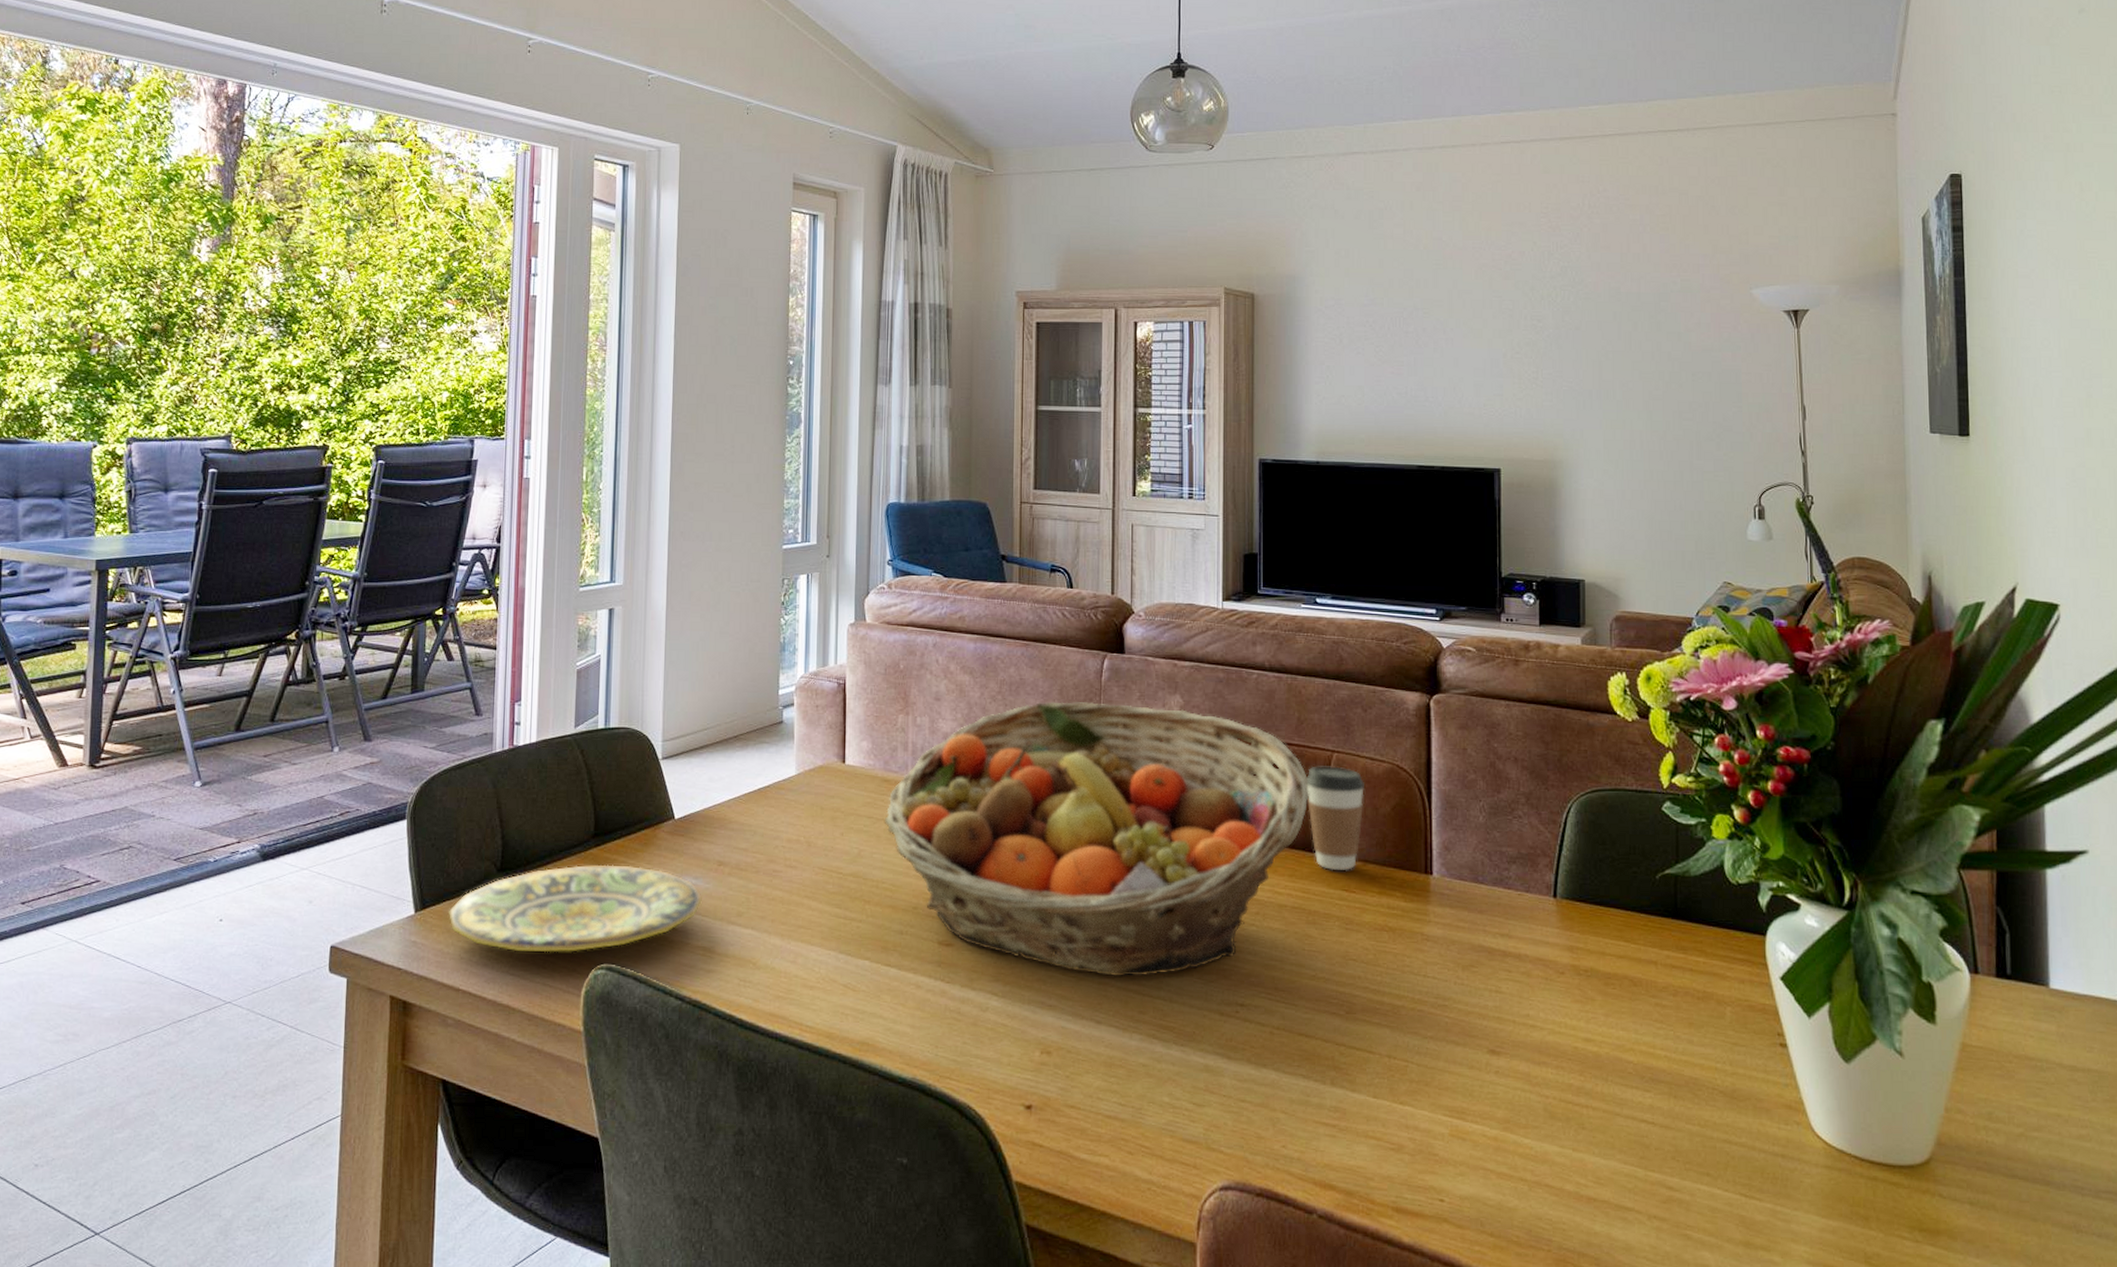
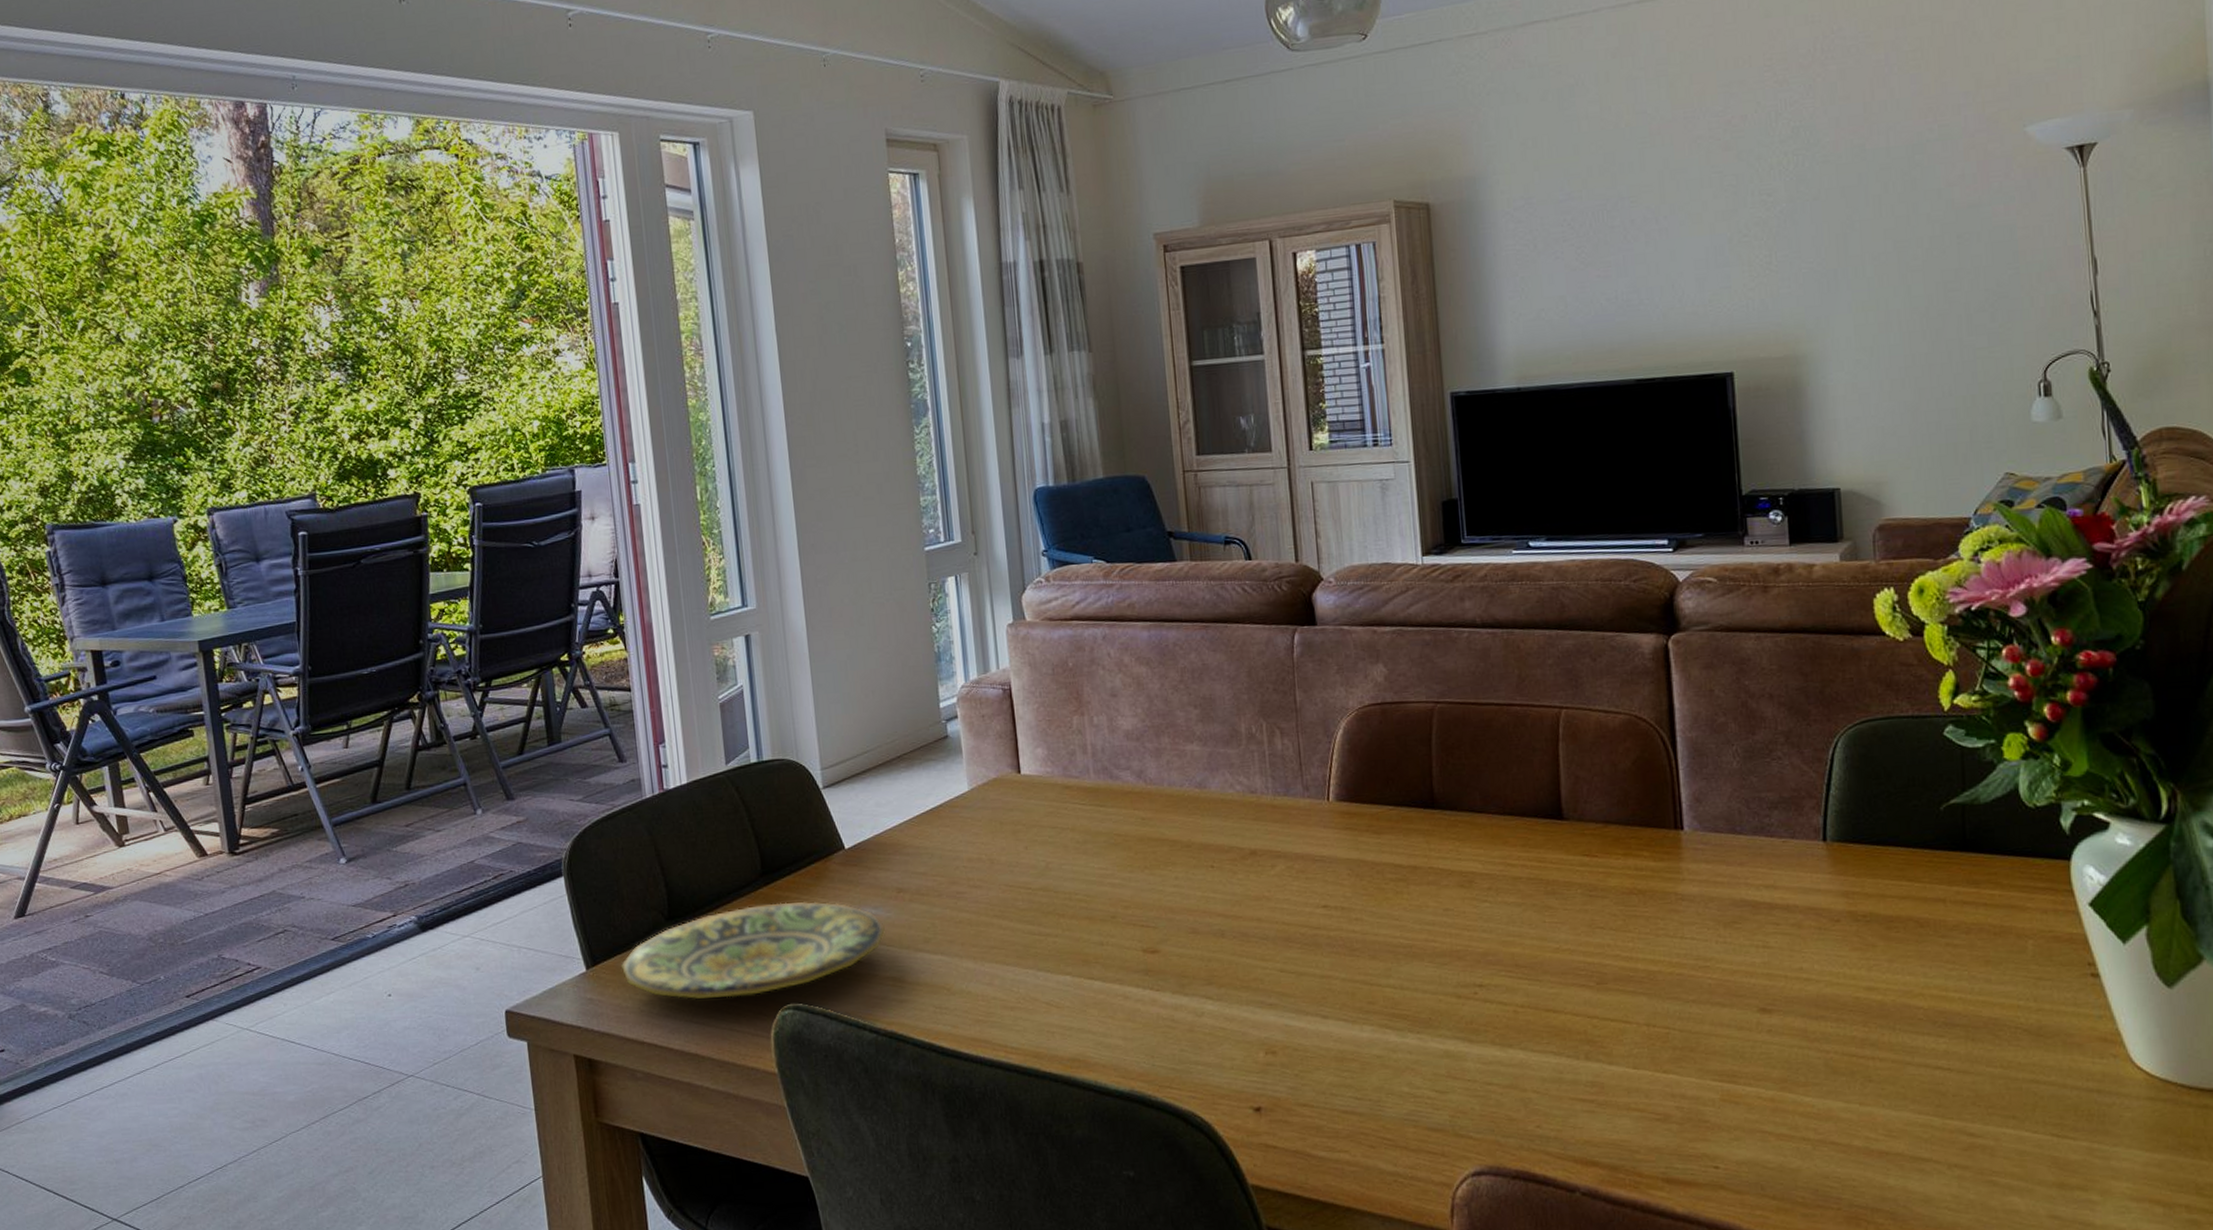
fruit basket: present [884,701,1309,977] -> none [1069,679,1538,968]
coffee cup: present [1306,766,1364,871] -> none [1533,723,1600,835]

